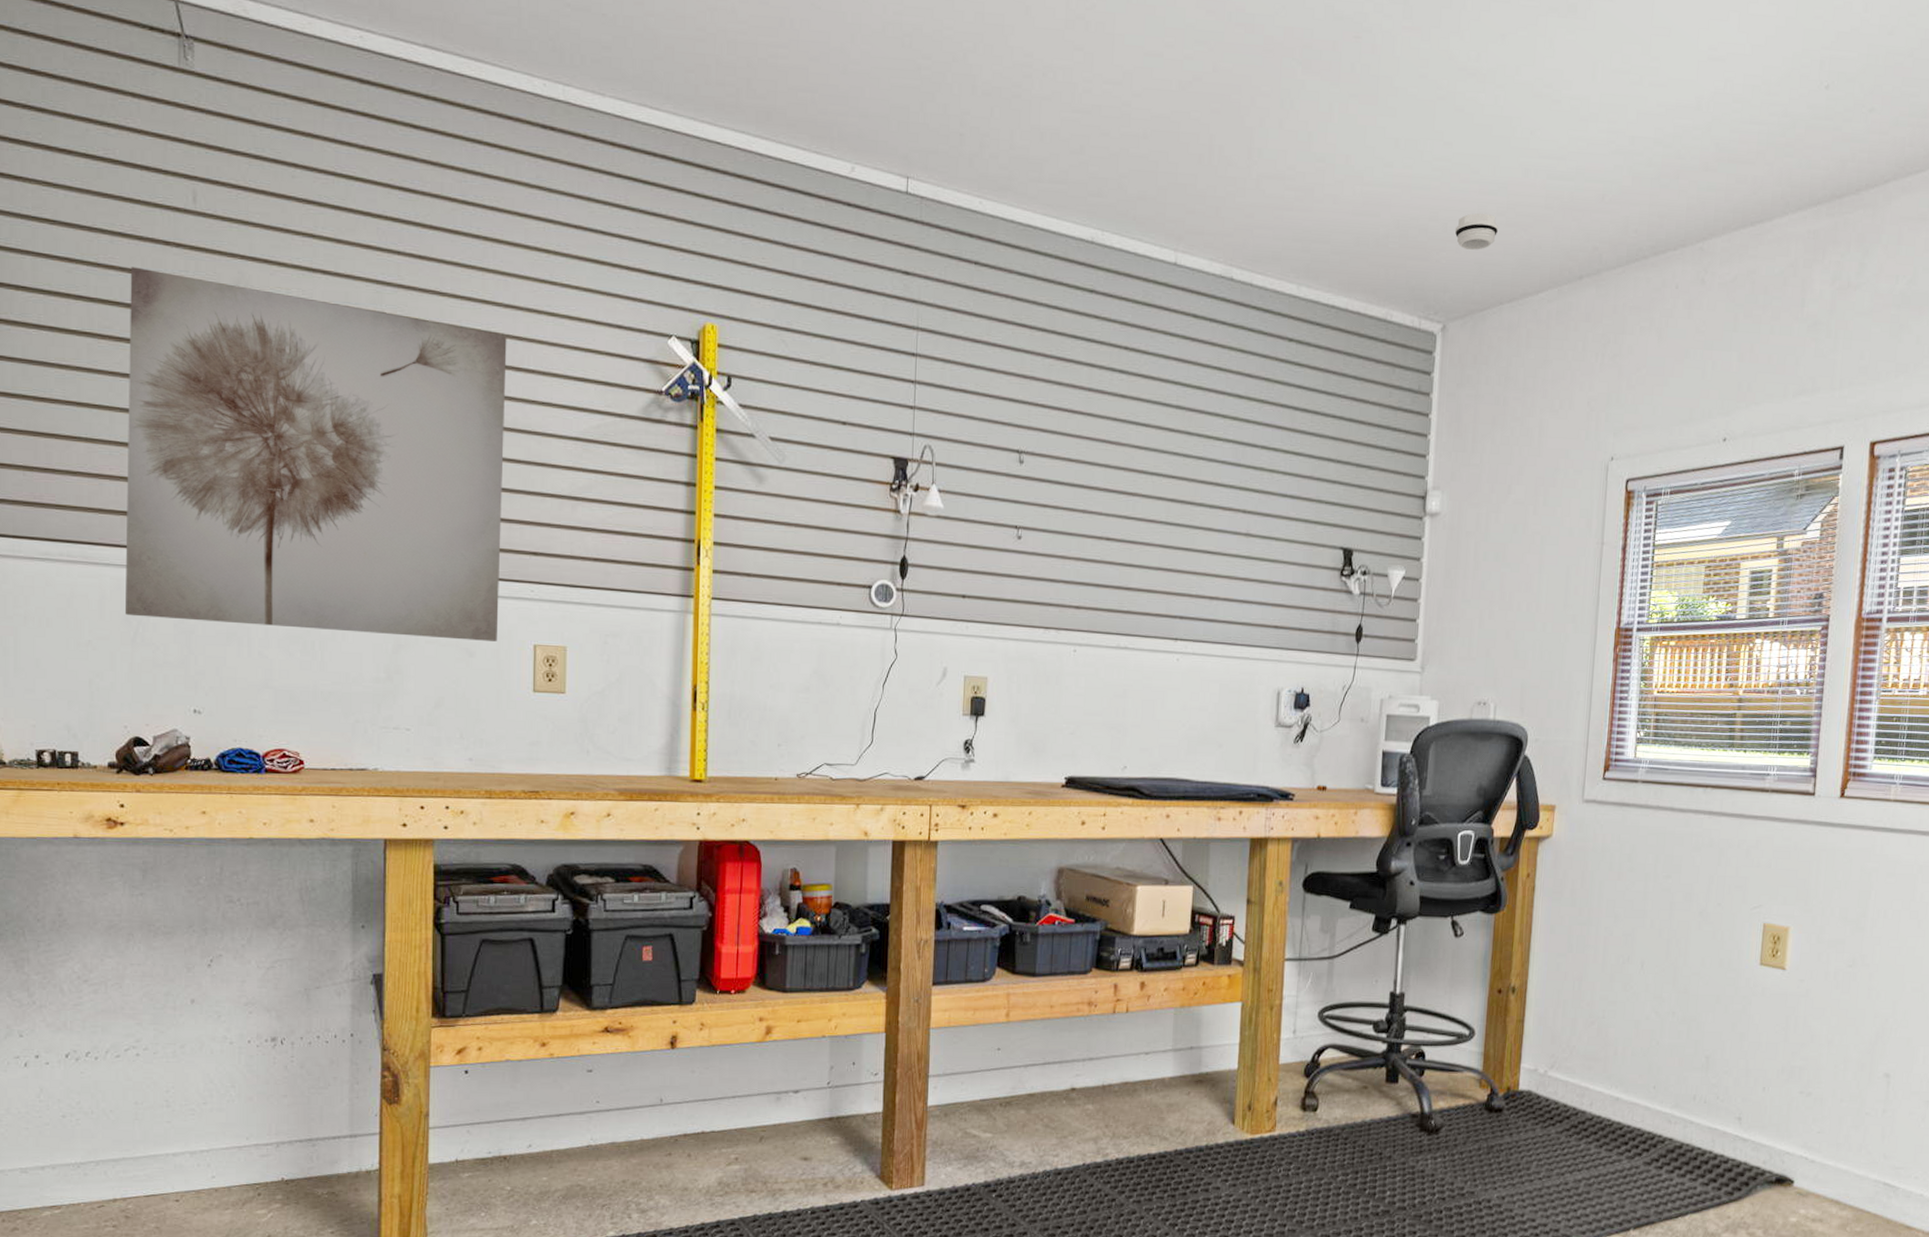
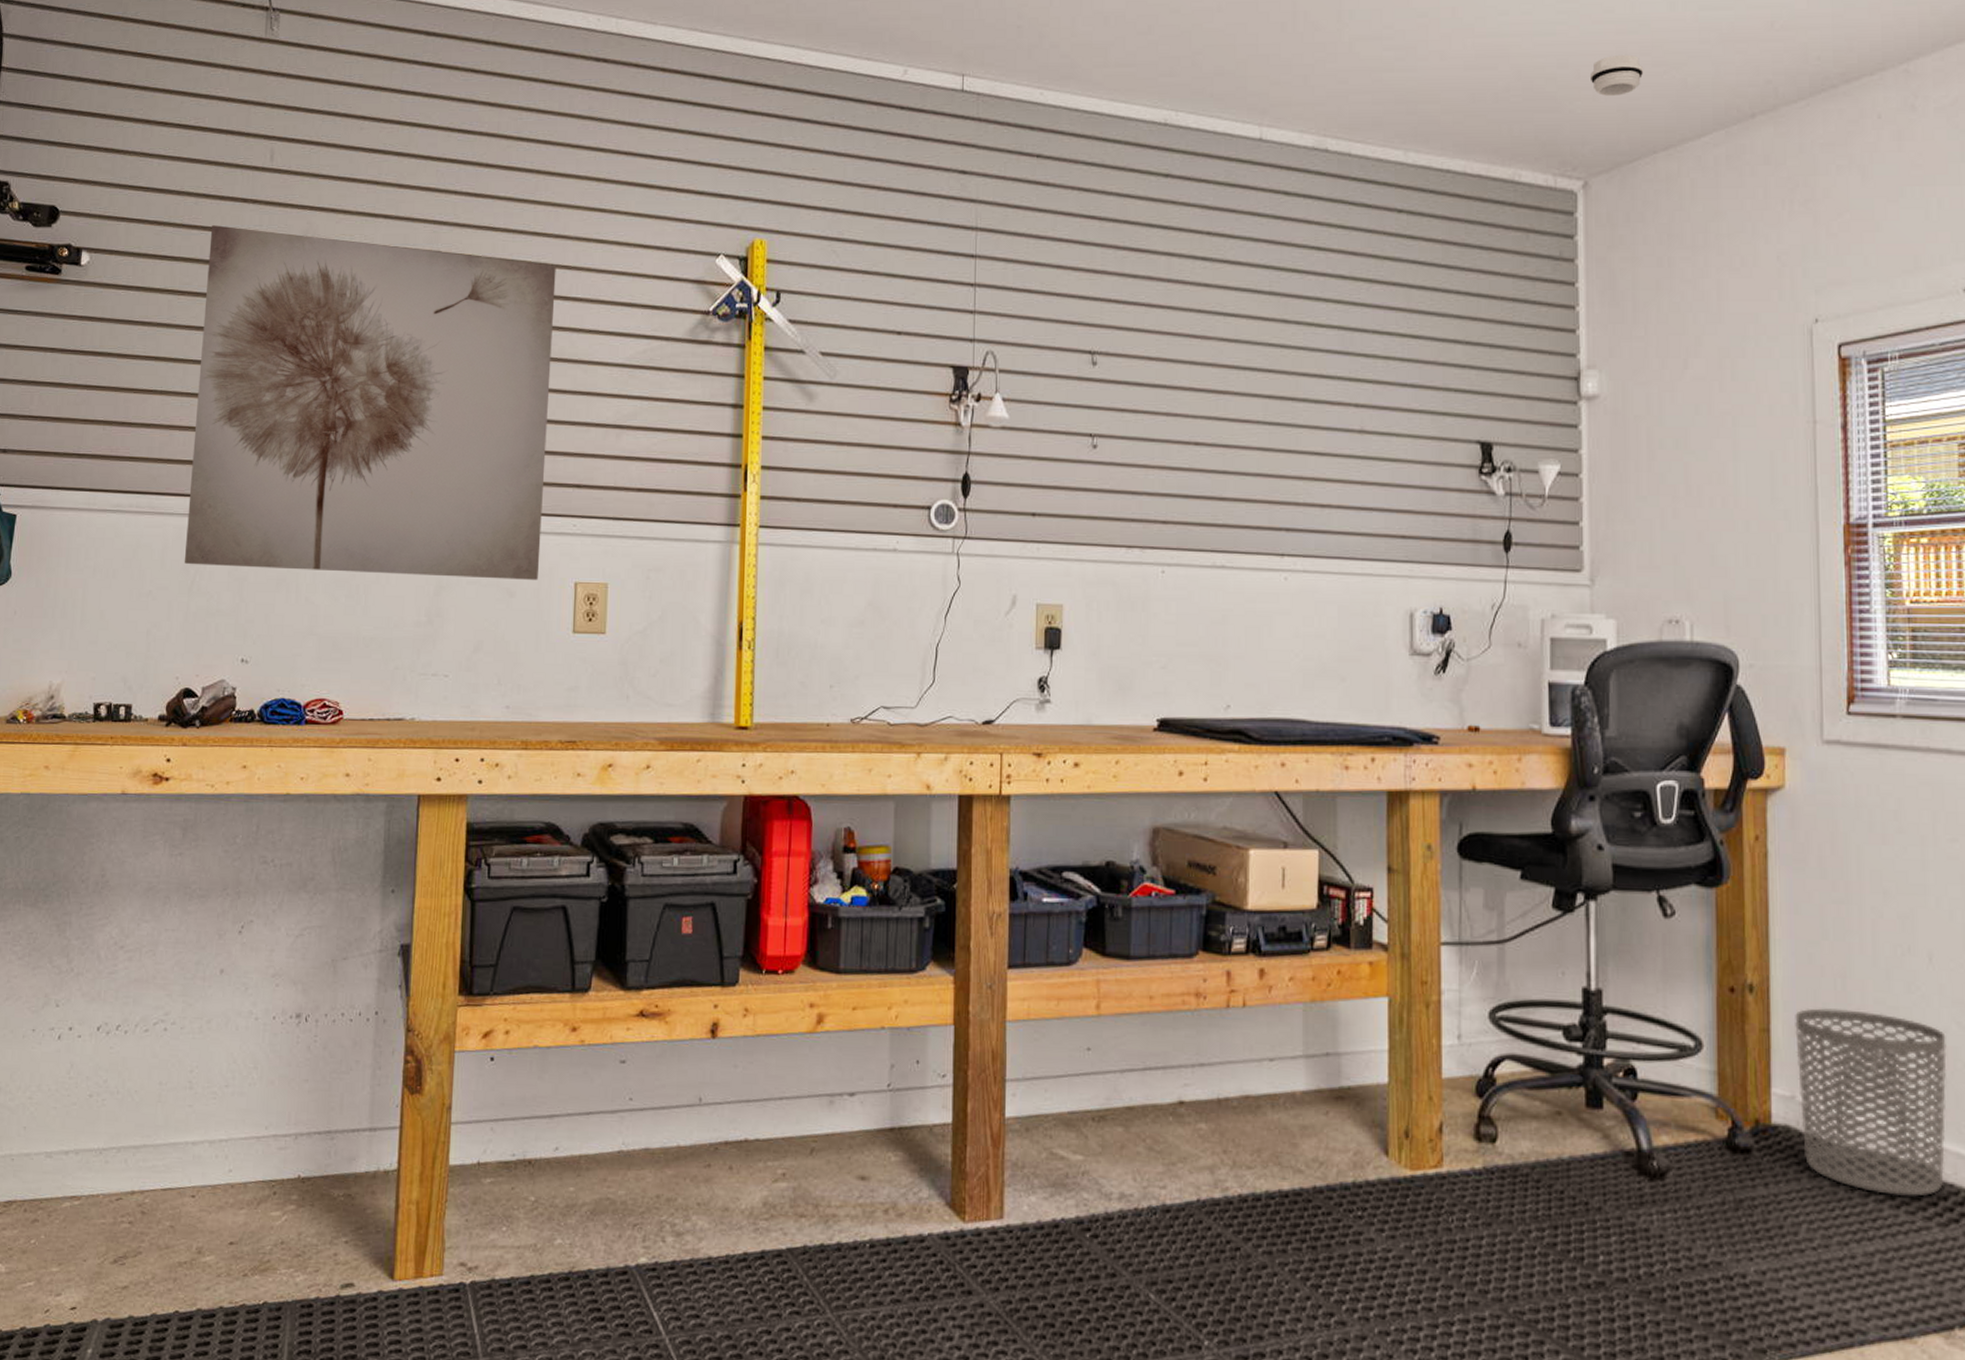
waste bin: none [1539,1004,1647,1138] -> present [1795,1008,1947,1197]

